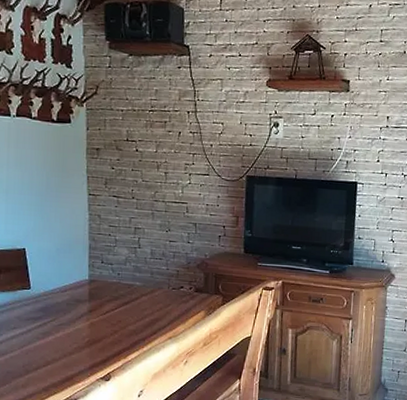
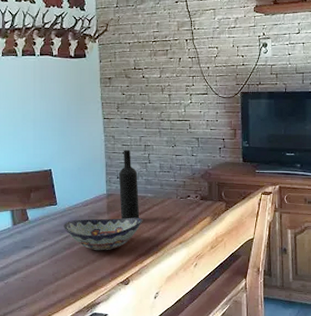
decorative bowl: none [37,306,129,343] -> present [64,217,143,251]
wine bottle: none [103,232,126,309] -> present [118,150,140,219]

